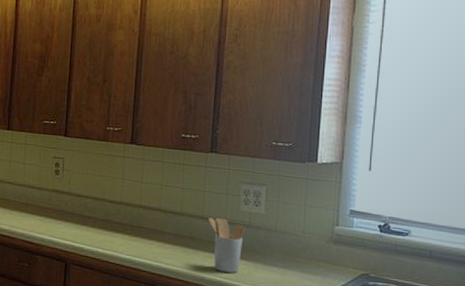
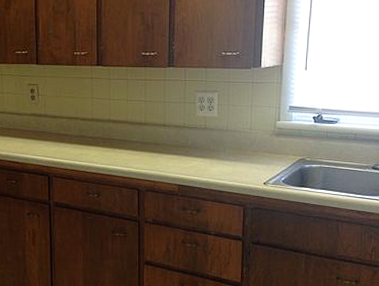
utensil holder: present [209,217,246,273] -> none [170,124,202,170]

